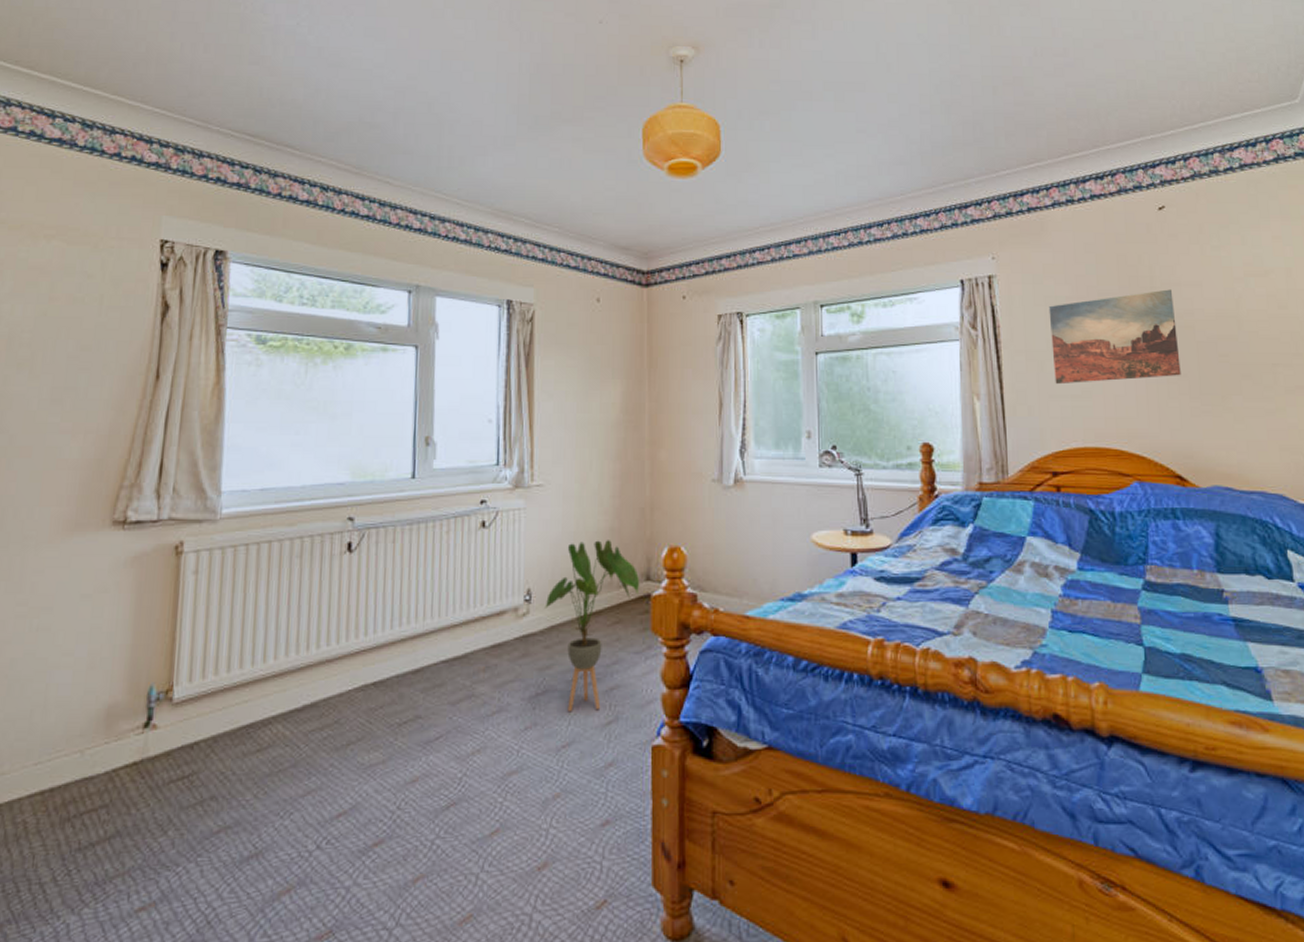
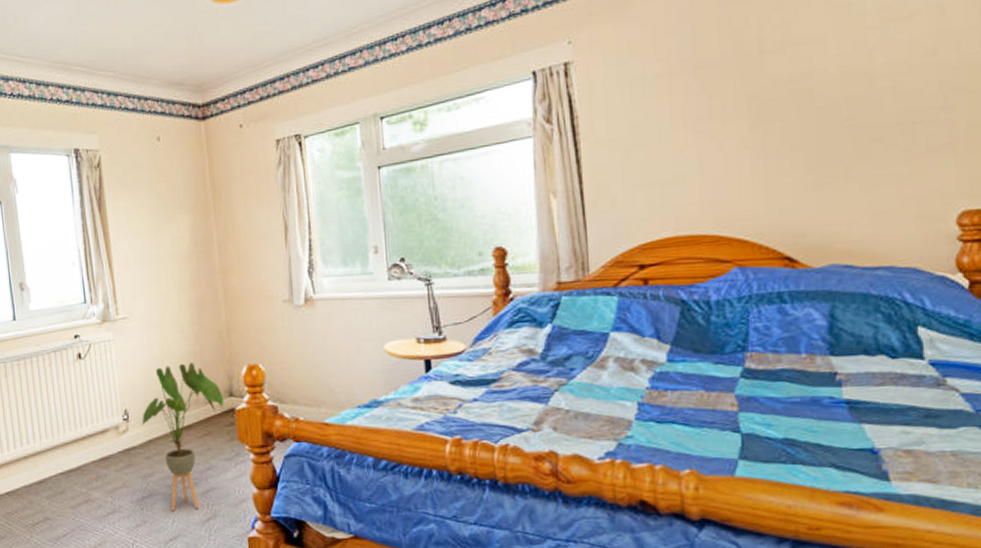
wall art: present [1048,289,1181,385] -> none [635,50,794,173]

